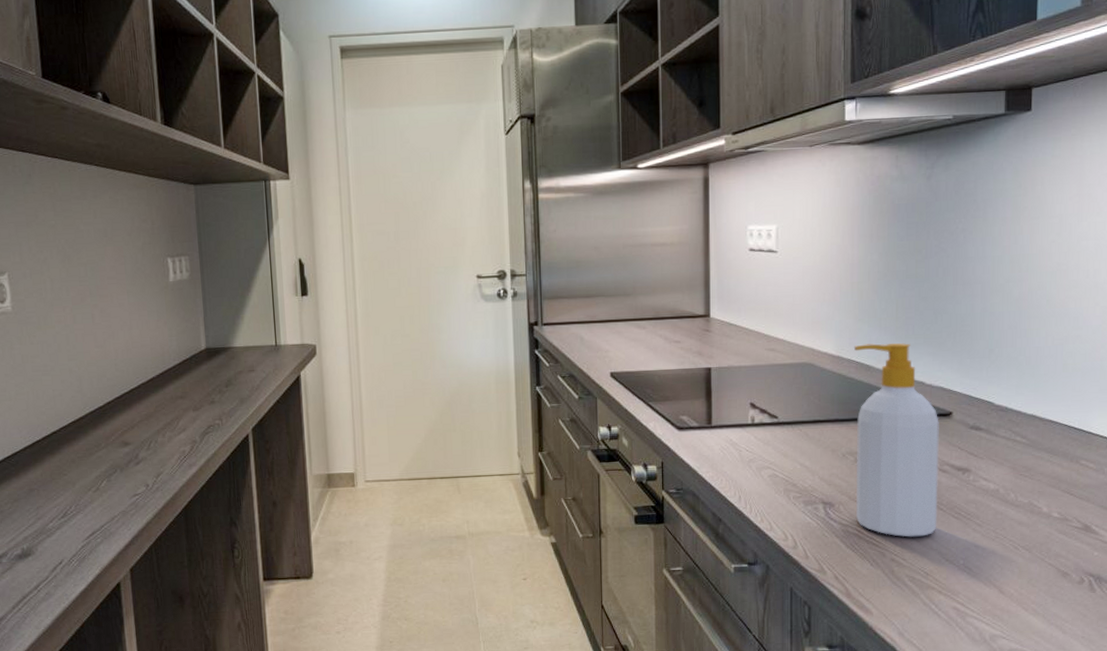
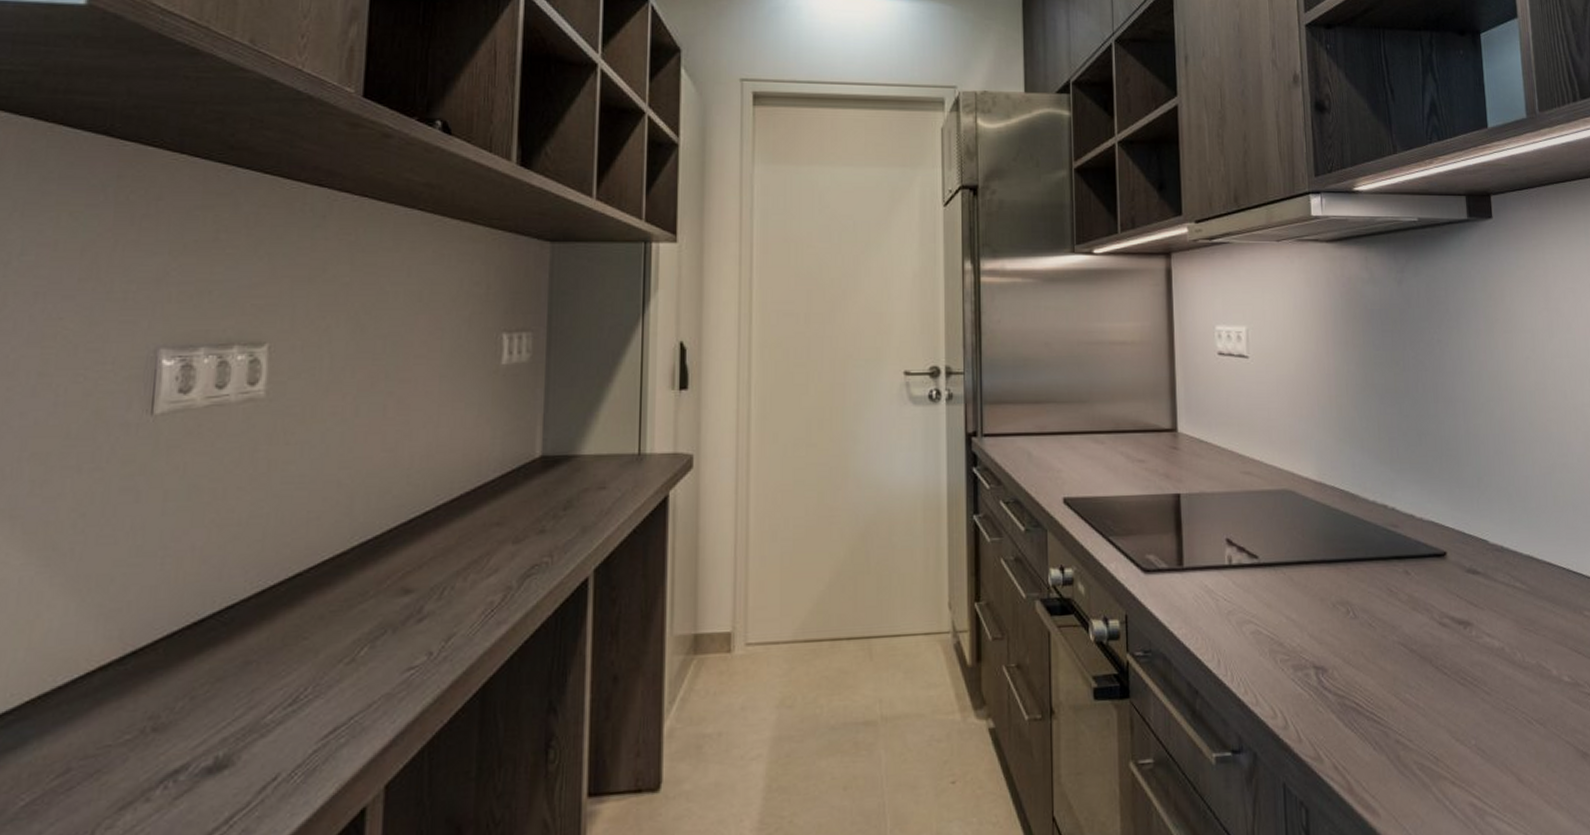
soap bottle: present [853,343,939,537] -> none [1336,468,1443,711]

